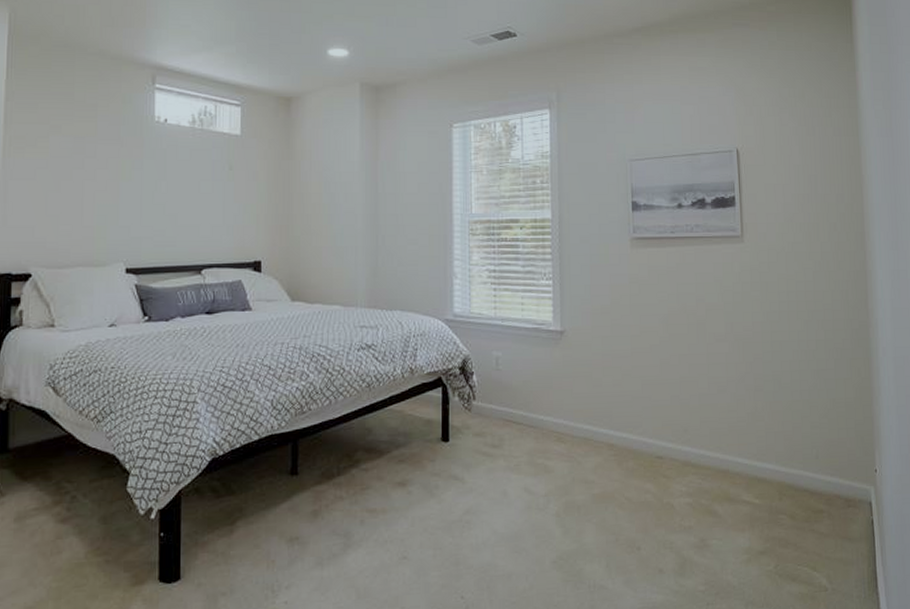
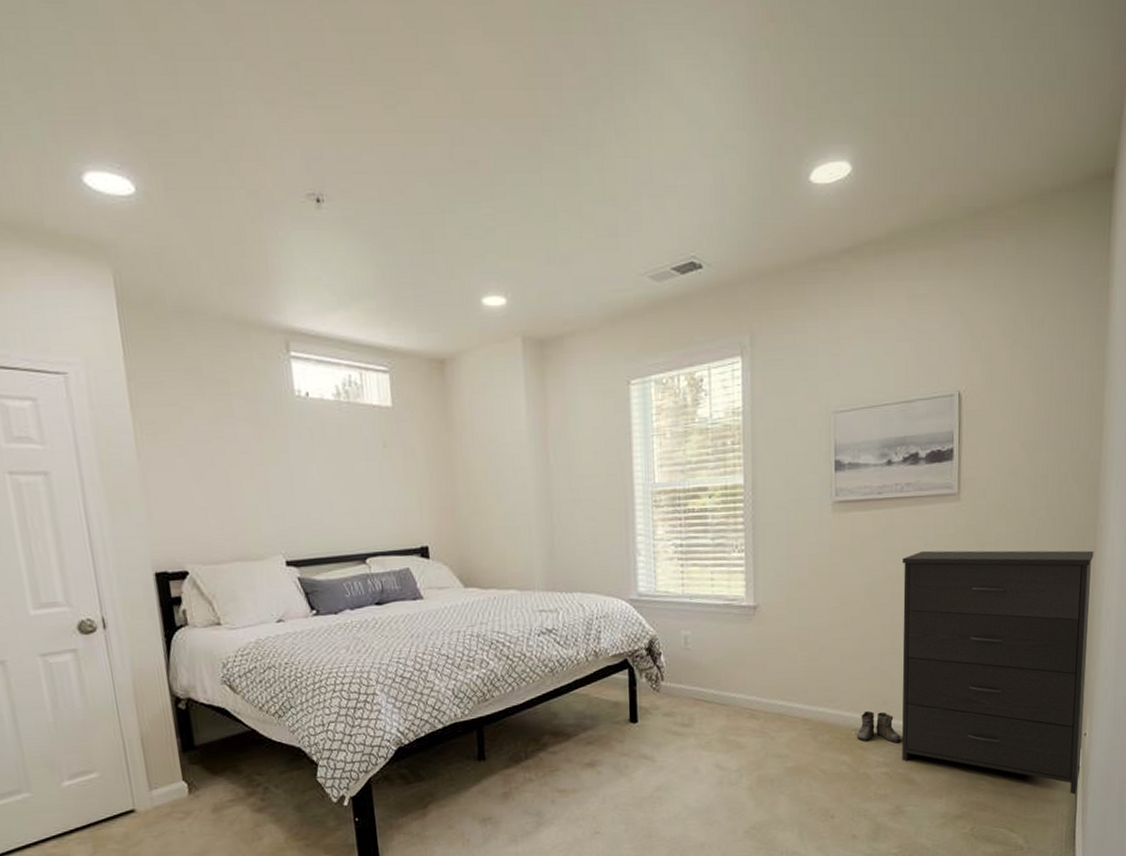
boots: none [659,438,702,473] -> present [856,710,901,743]
dresser: none [695,286,875,533] -> present [902,550,1094,795]

